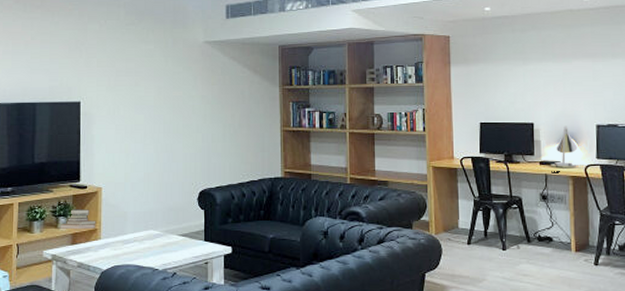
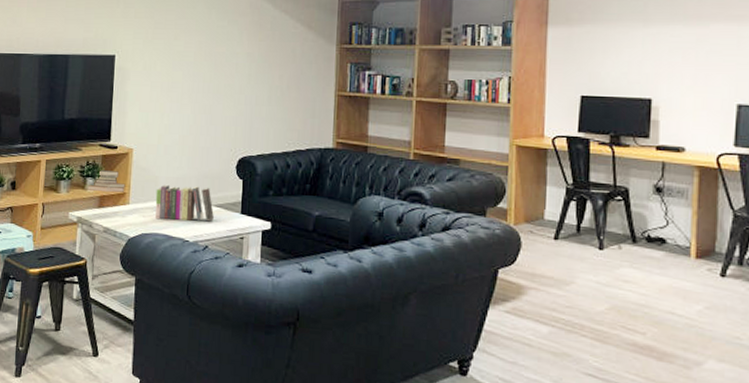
books: none [125,219,180,252] -> present [155,184,214,222]
table lamp: present [550,126,578,168] -> none [669,104,709,157]

